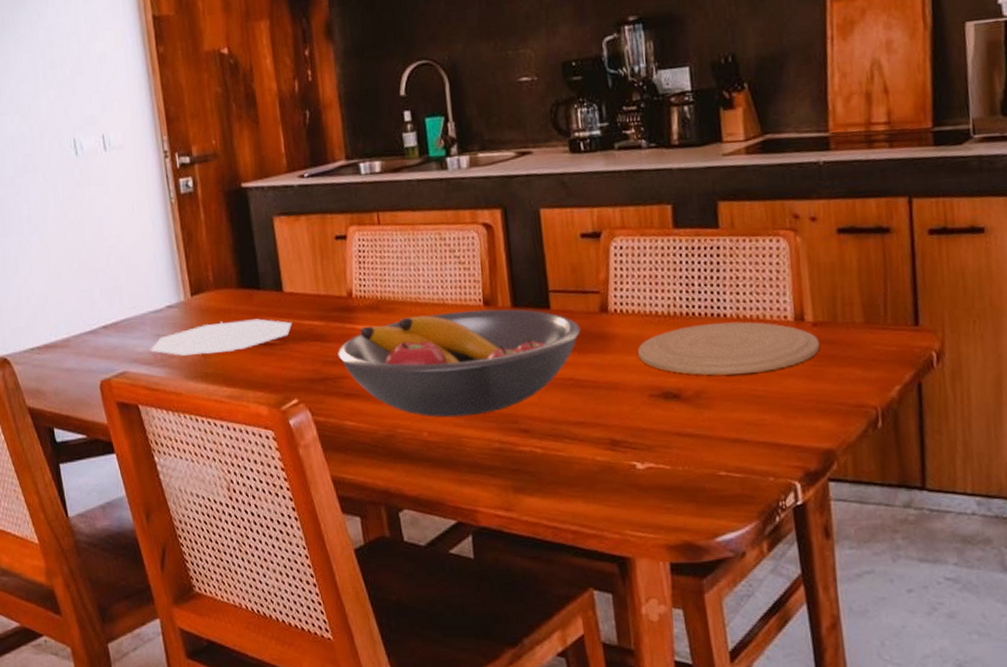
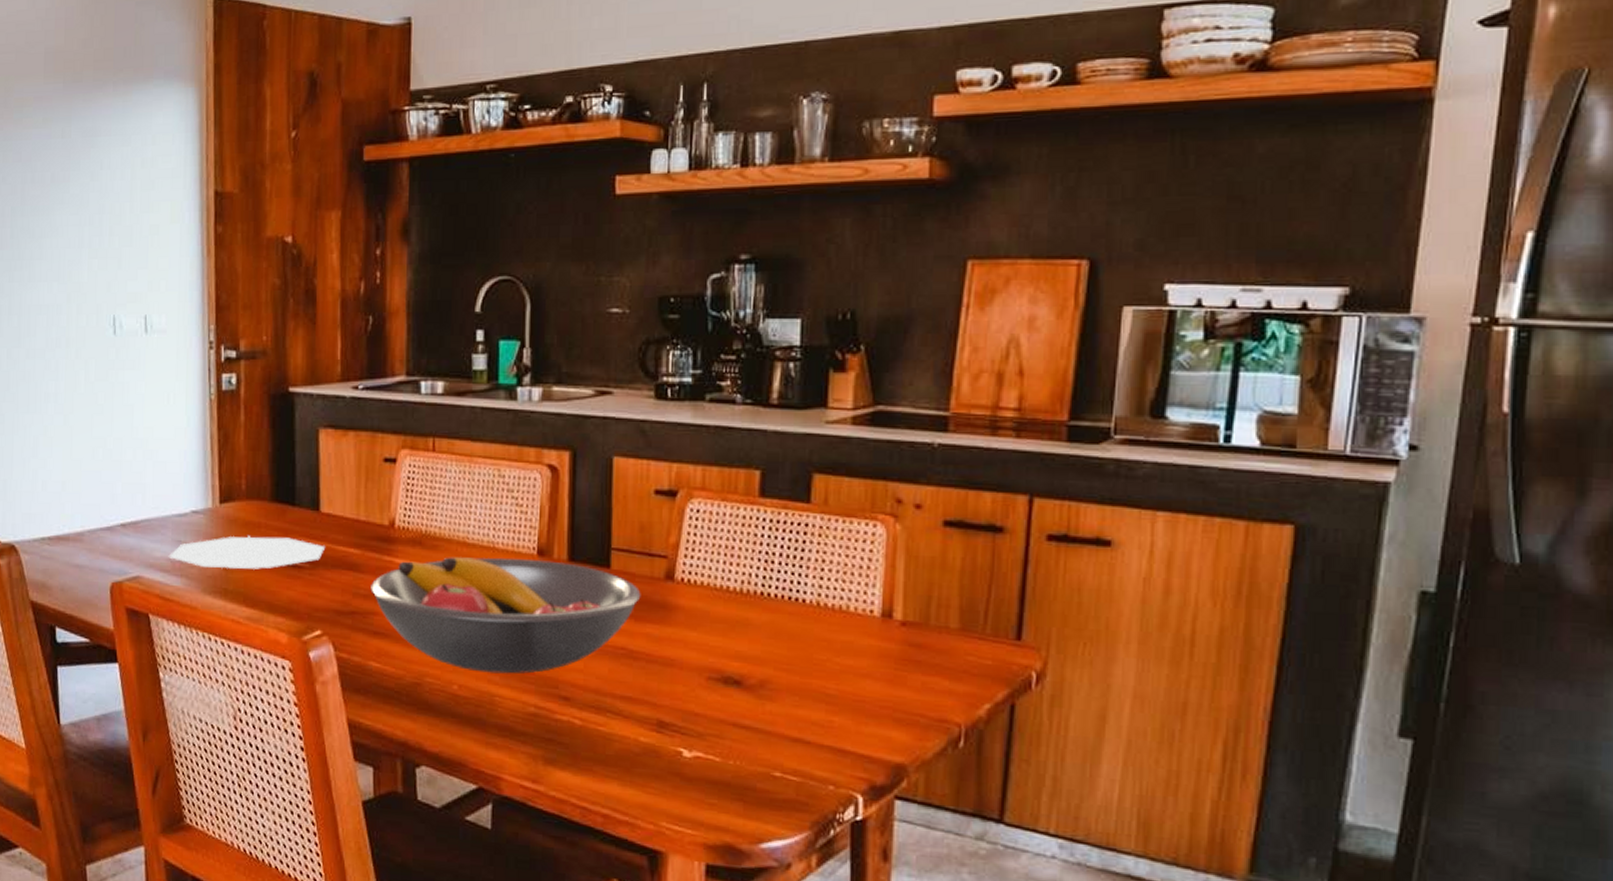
plate: present [638,321,820,376] -> none [701,607,907,669]

